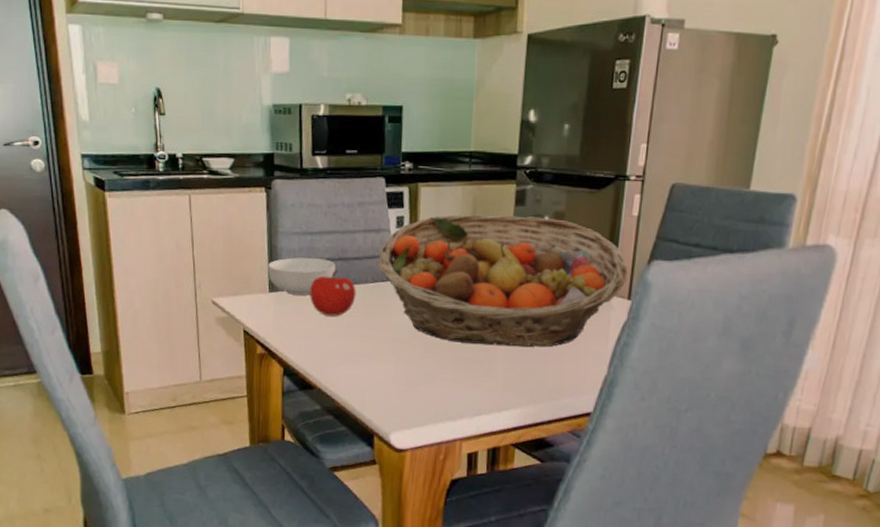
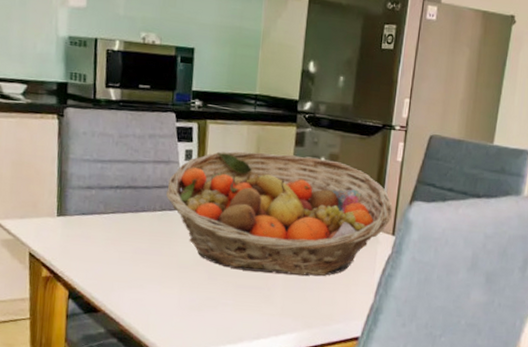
cereal bowl: present [267,257,336,296] -> none [56,183,125,221]
fruit: present [309,270,356,316] -> none [97,197,145,242]

